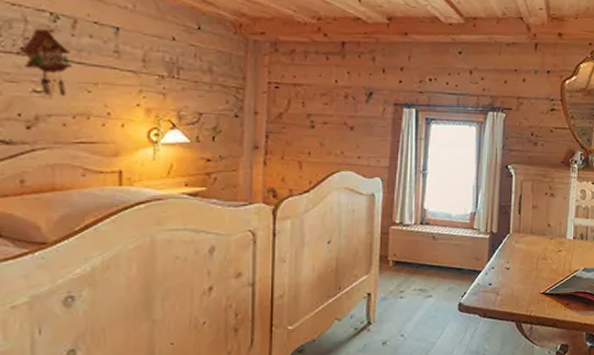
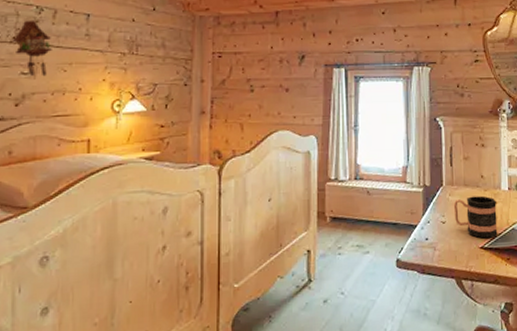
mug: none [519,244,561,285] -> present [453,195,498,239]

